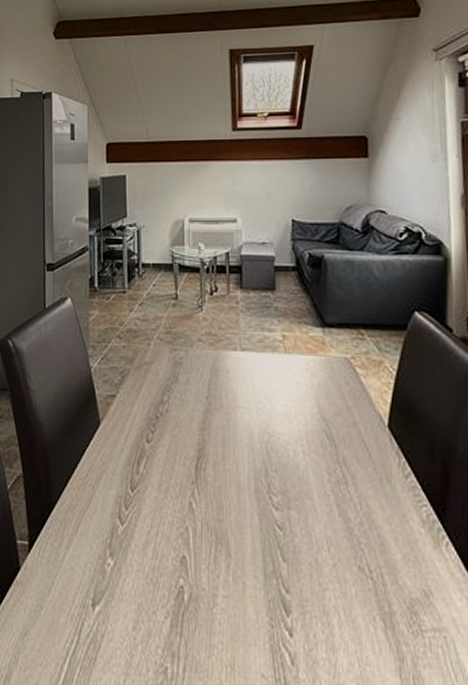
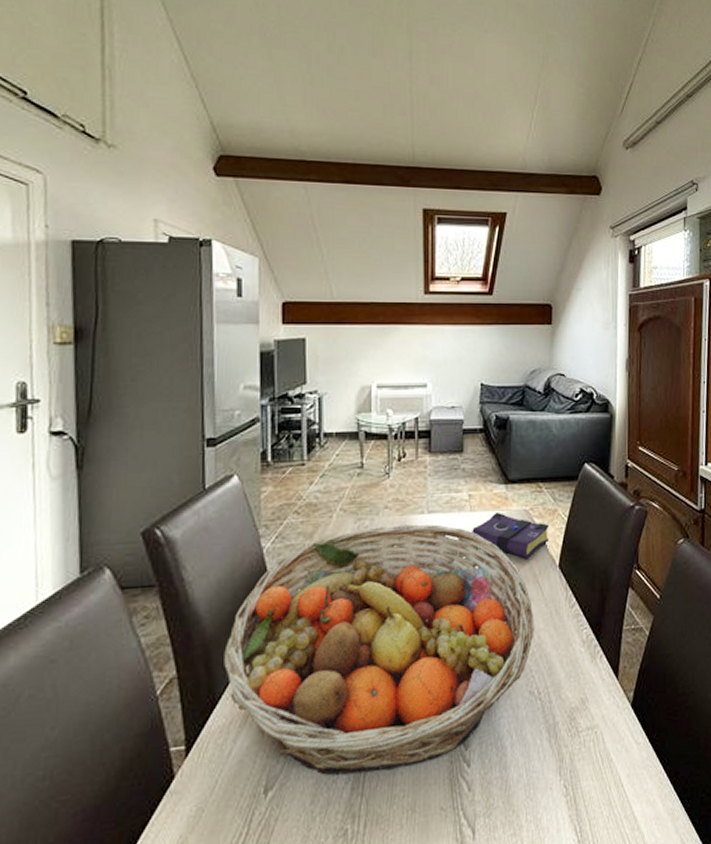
fruit basket: none [59,359,362,618] -> present [224,524,535,775]
book: none [287,356,375,413] -> present [472,511,550,559]

